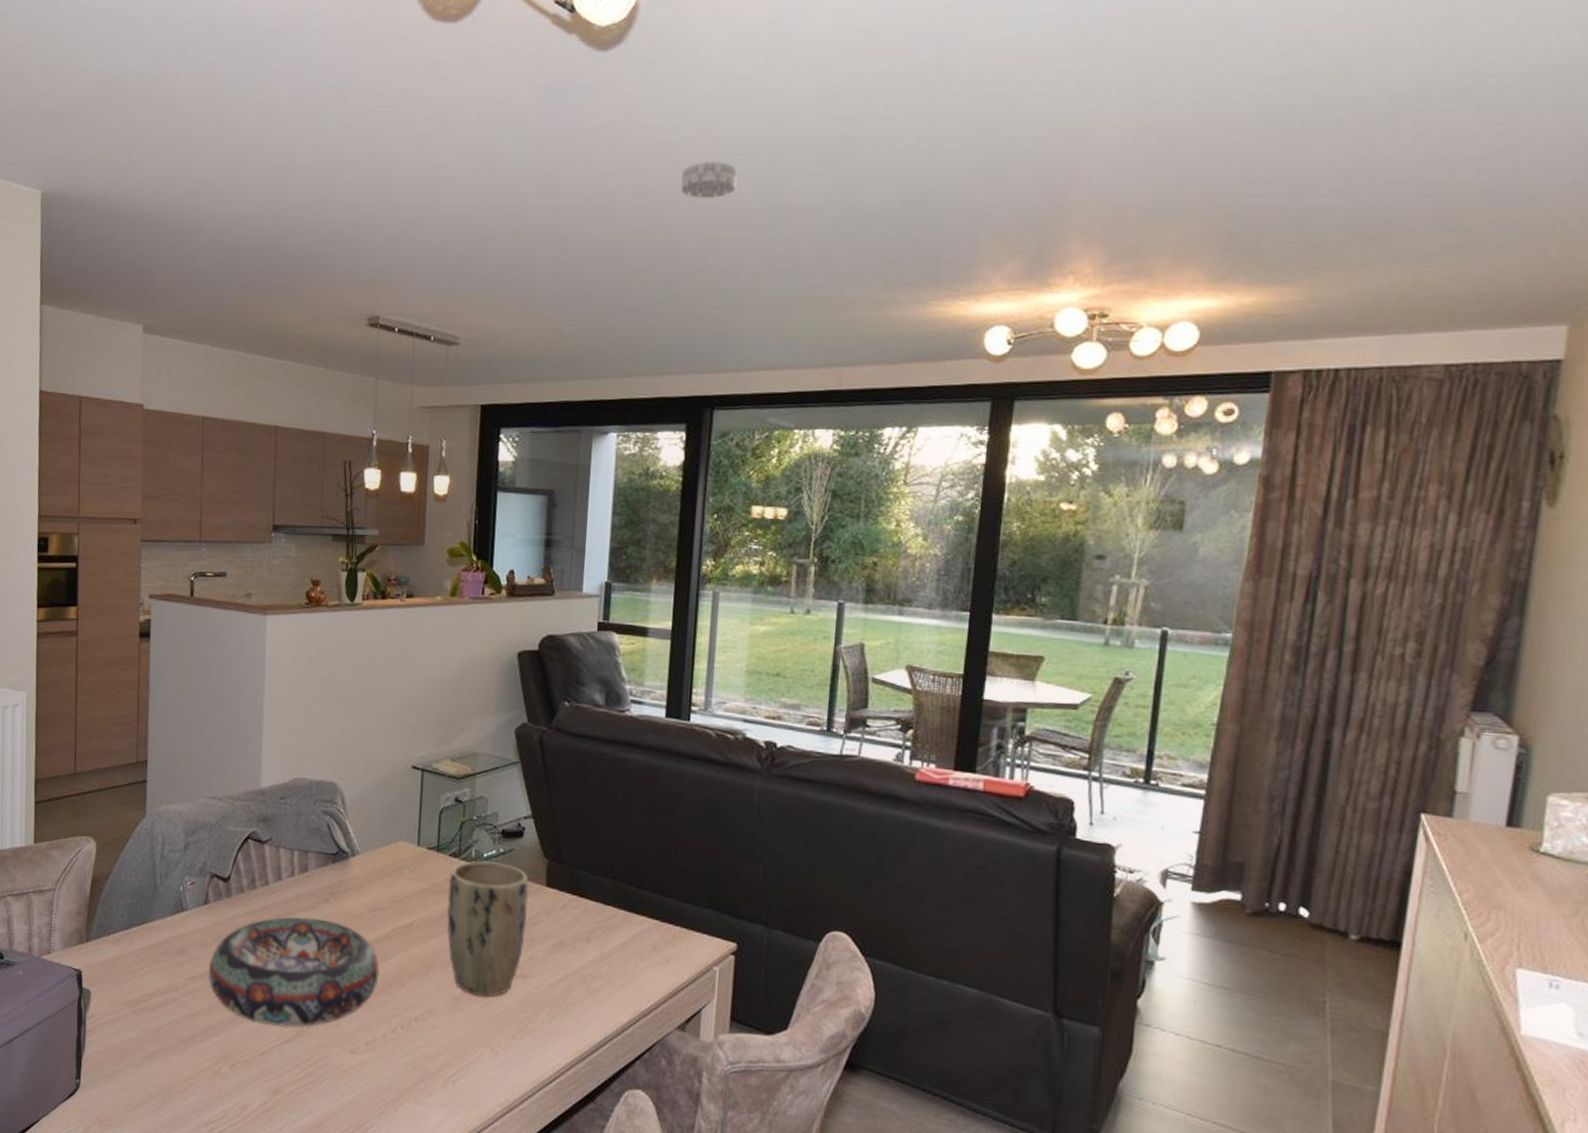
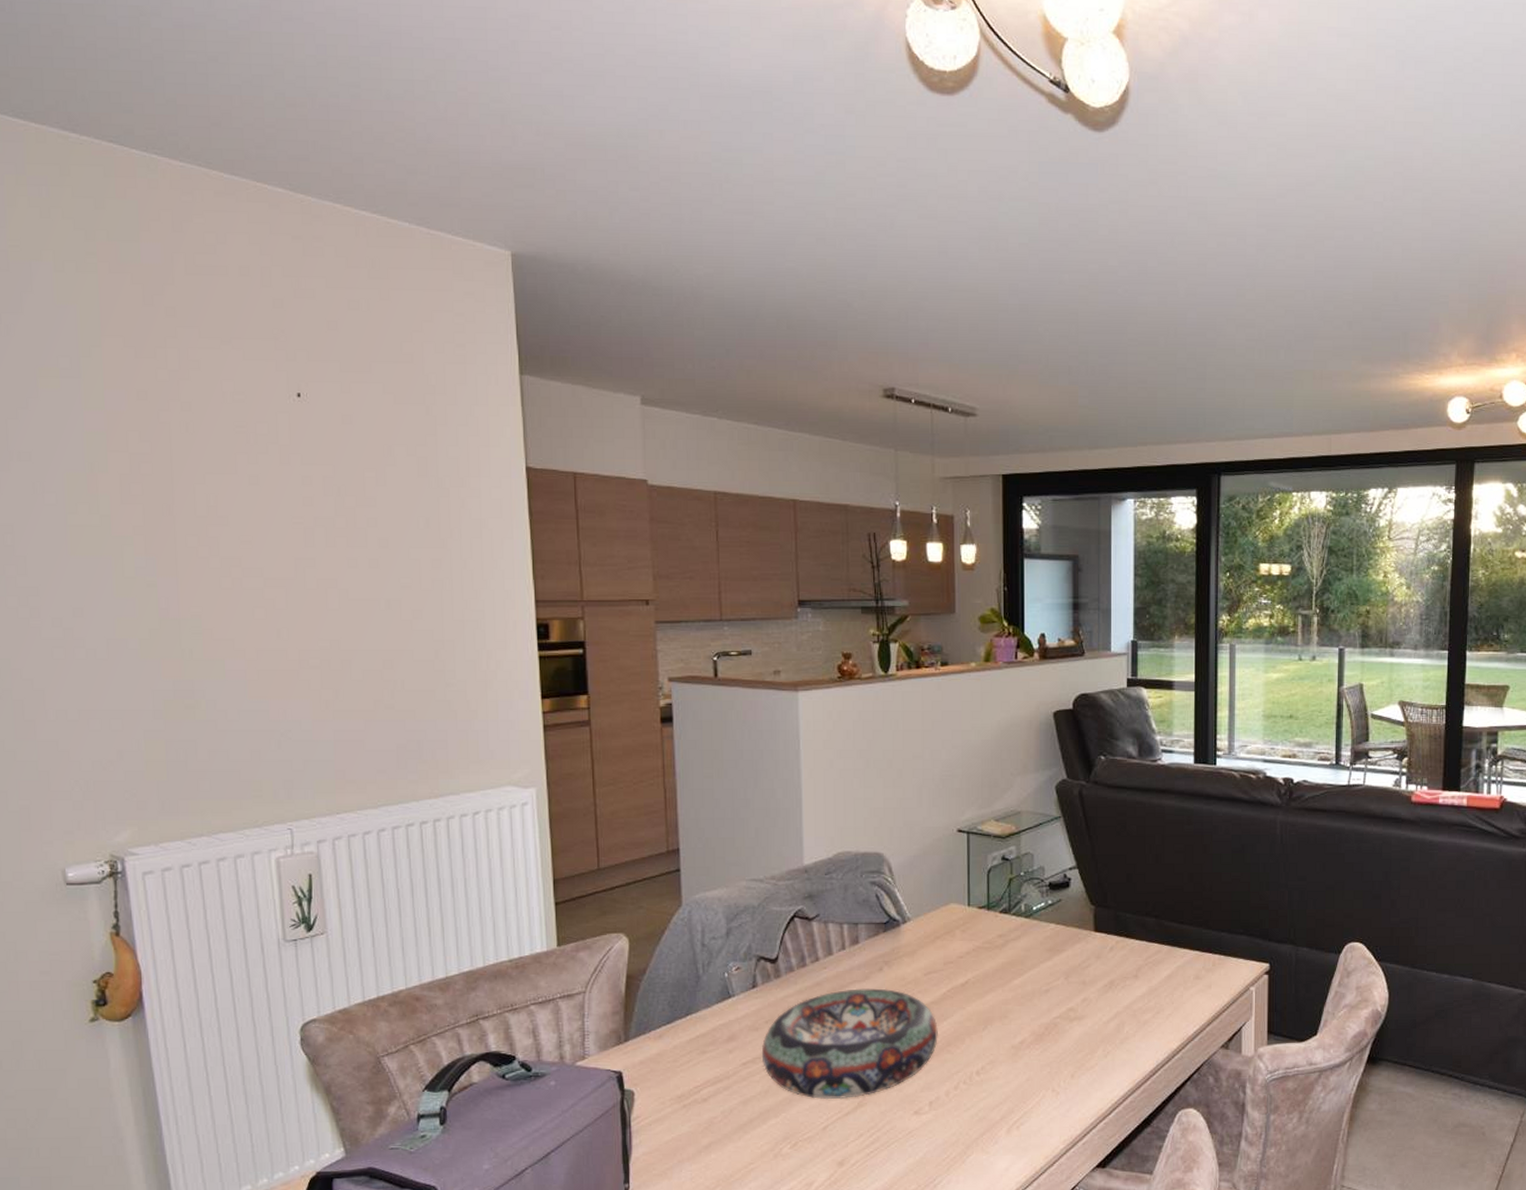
plant pot: present [446,860,529,998] -> none [1000,913,1078,1044]
smoke detector: present [680,161,738,199] -> none [1179,242,1229,278]

